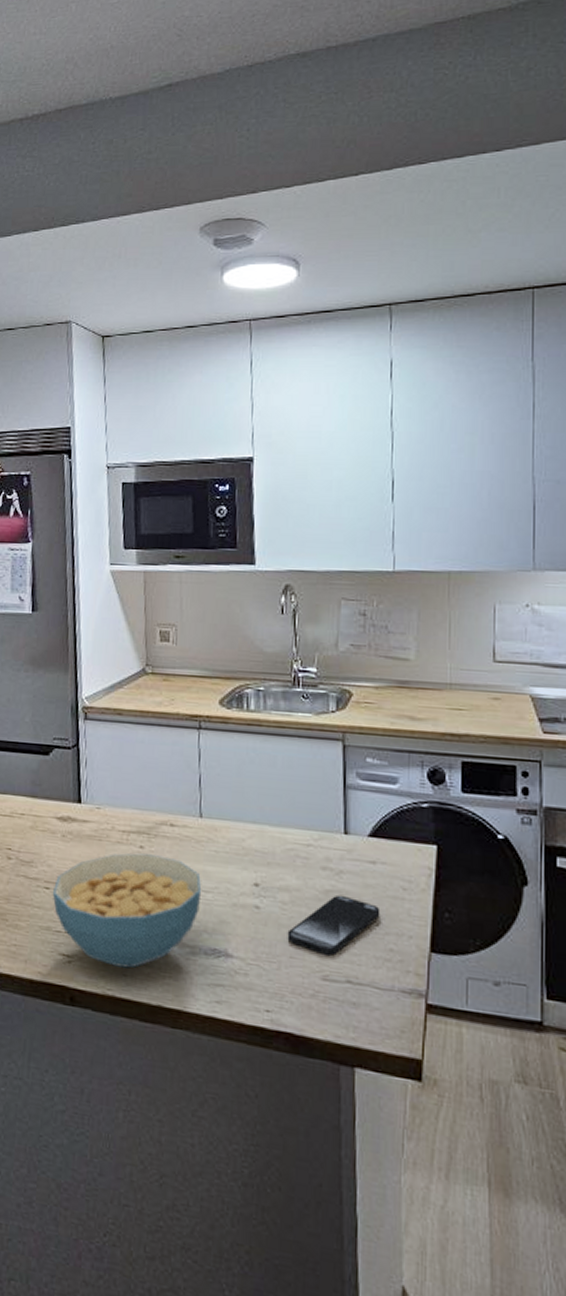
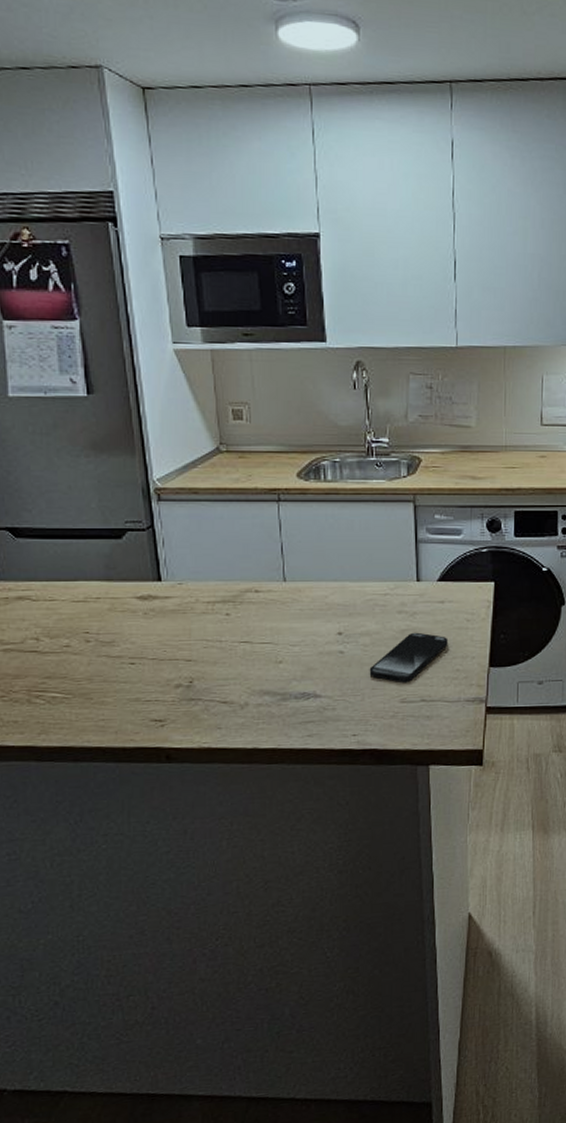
cereal bowl: present [52,853,202,969] -> none [138,620,289,722]

